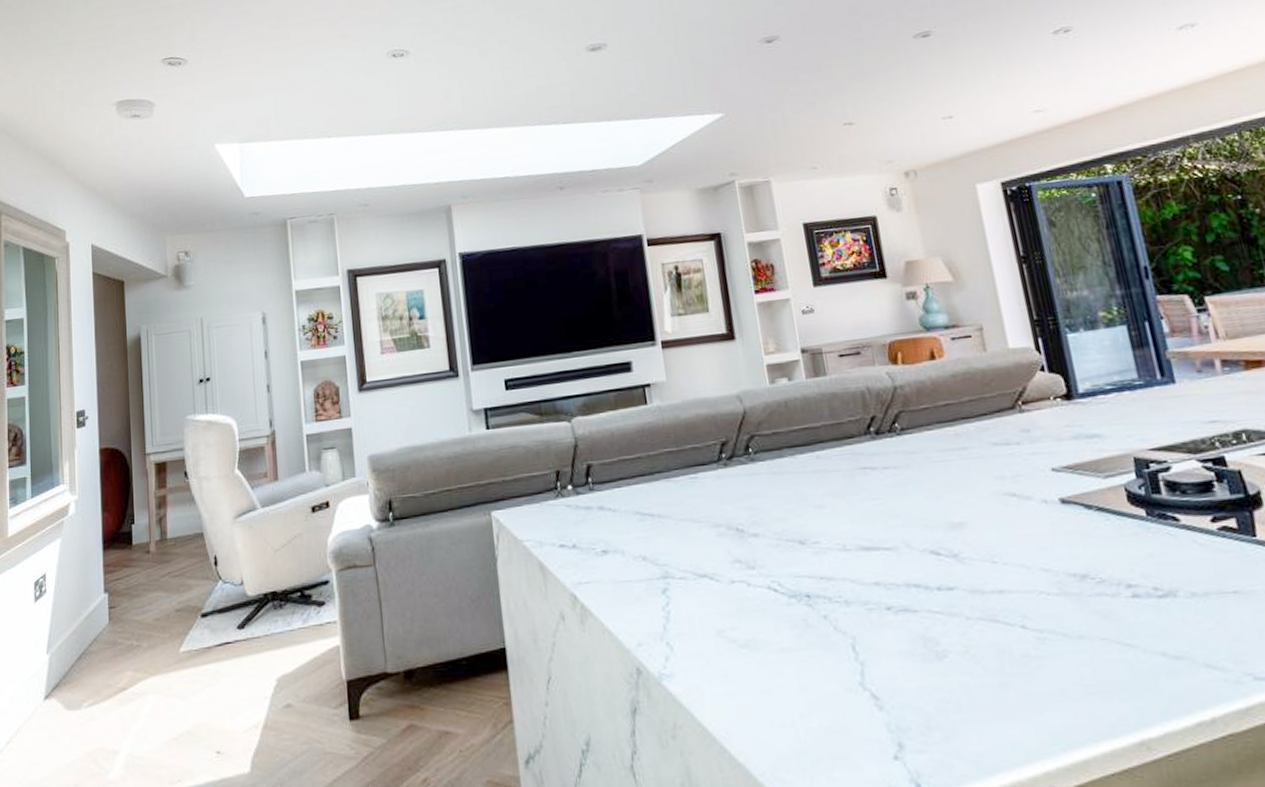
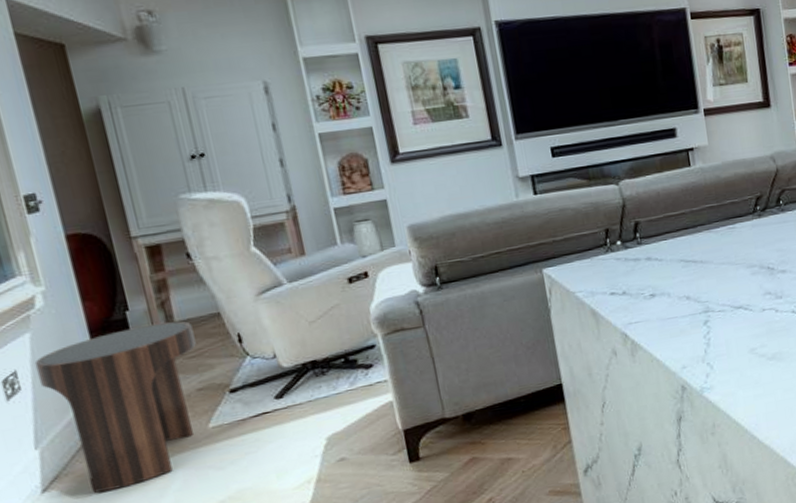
side table: none [59,538,181,707] -> present [34,321,197,493]

